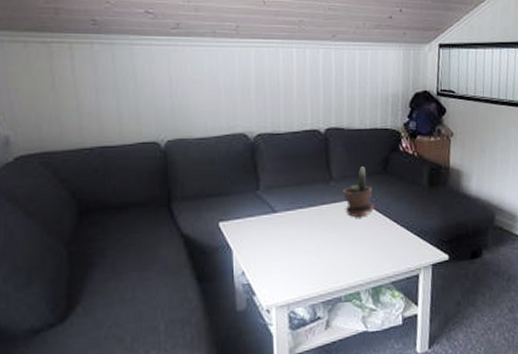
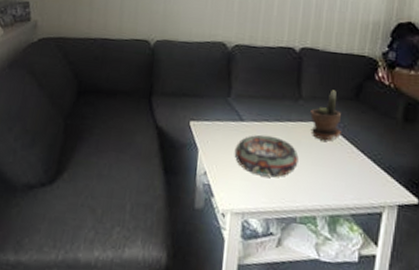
decorative bowl: none [271,222,337,264] -> present [234,134,299,178]

